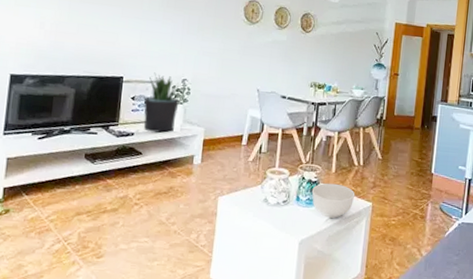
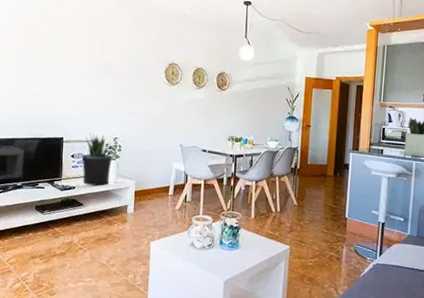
bowl: present [311,183,355,218] -> none [233,228,274,260]

